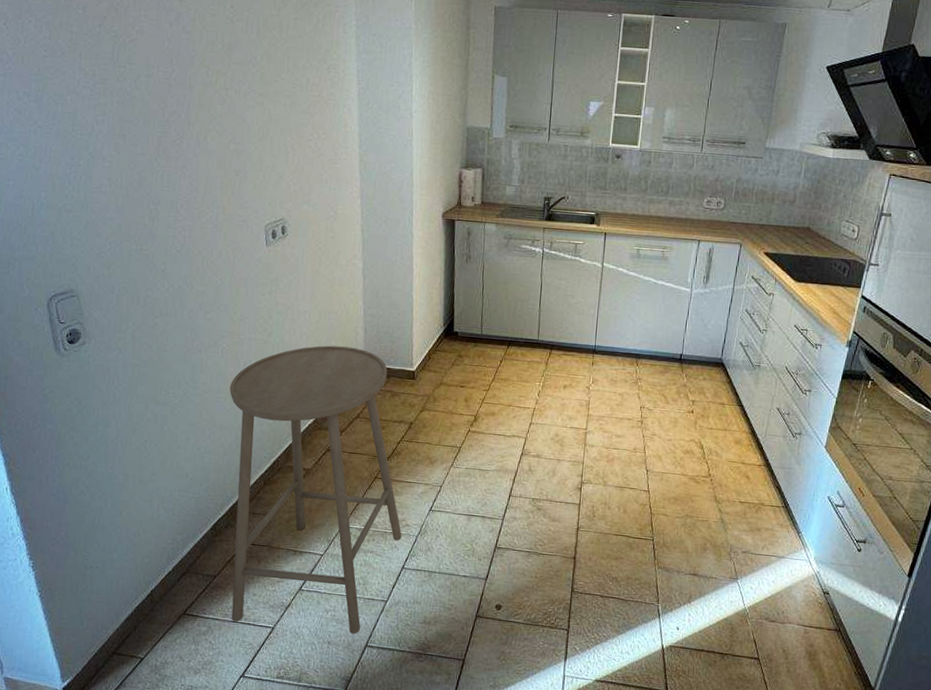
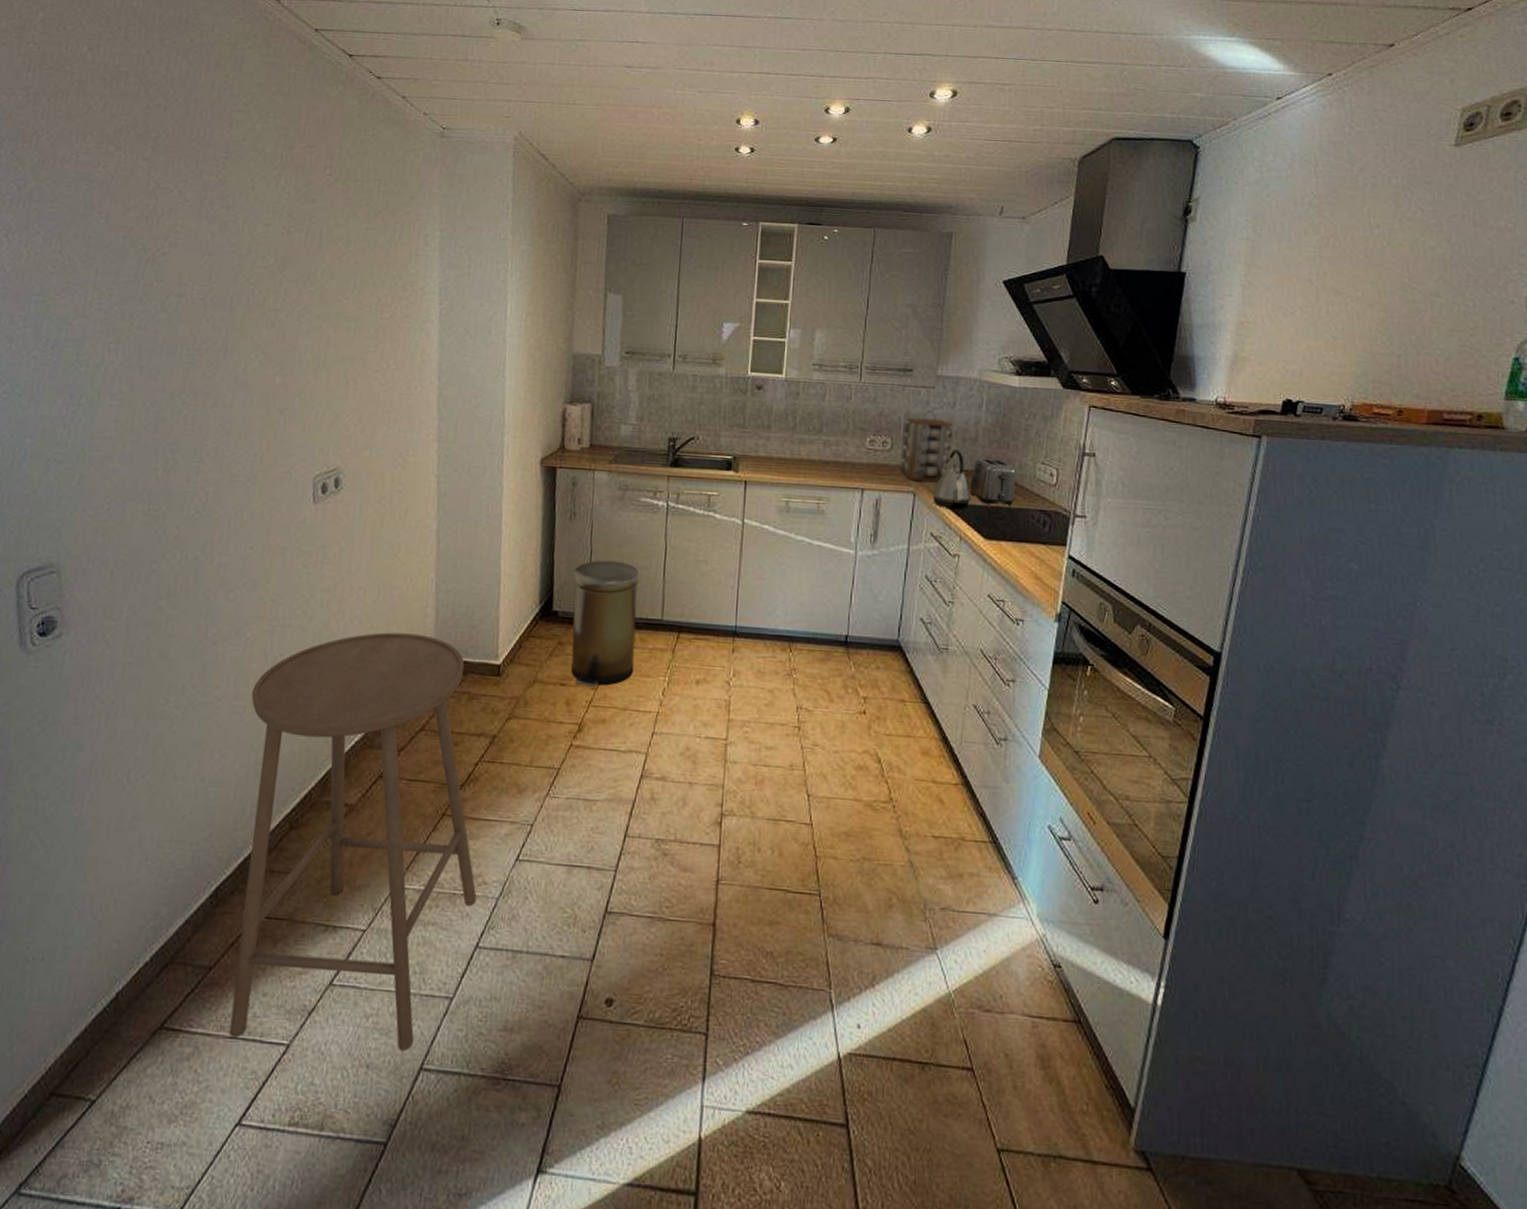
pedal bin: none [468,293,521,390] -> present [571,560,640,688]
spice rack: none [729,176,776,236] -> present [899,410,953,483]
kettle: none [755,209,787,258] -> present [933,449,972,510]
toaster: none [785,217,825,255] -> present [969,458,1016,505]

